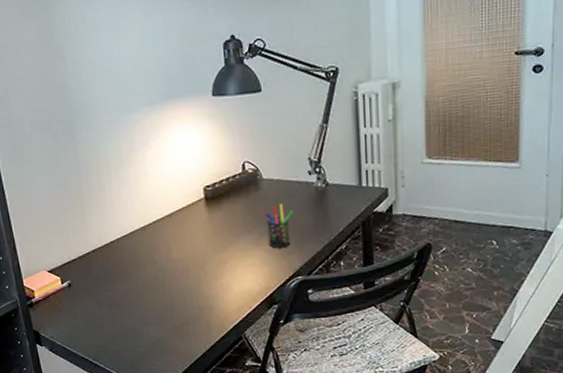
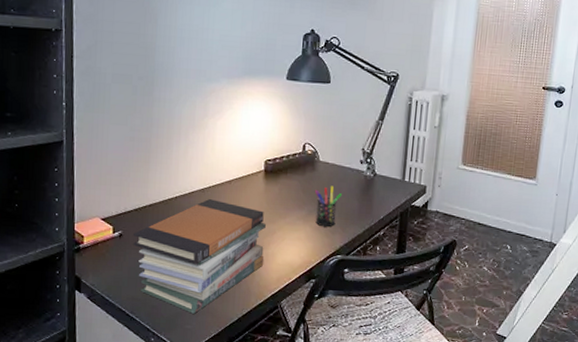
book stack: none [82,236,219,354] -> present [133,199,266,314]

